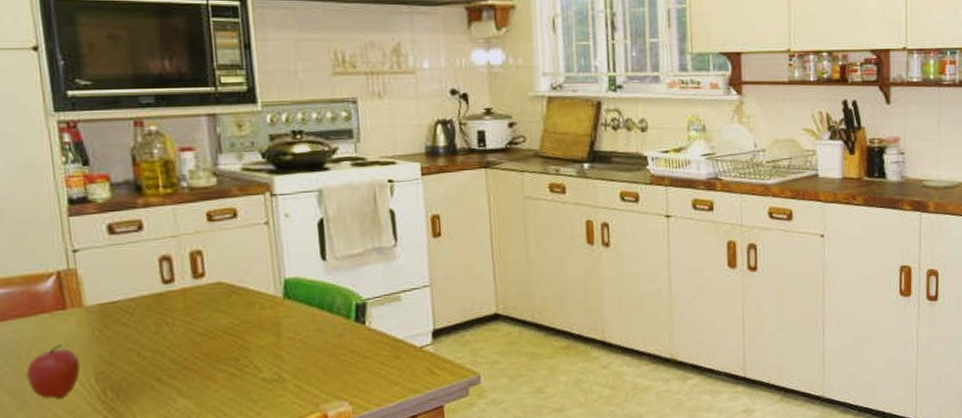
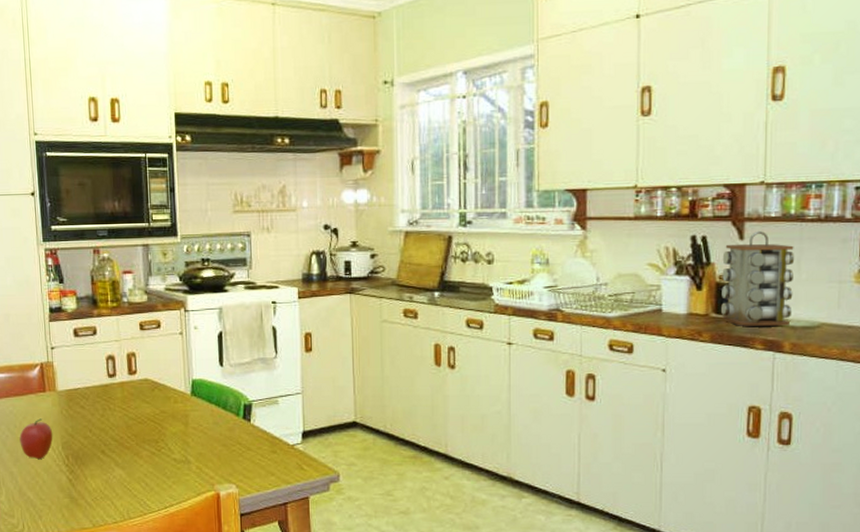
spice rack: none [872,96,935,189] -> present [721,231,795,327]

